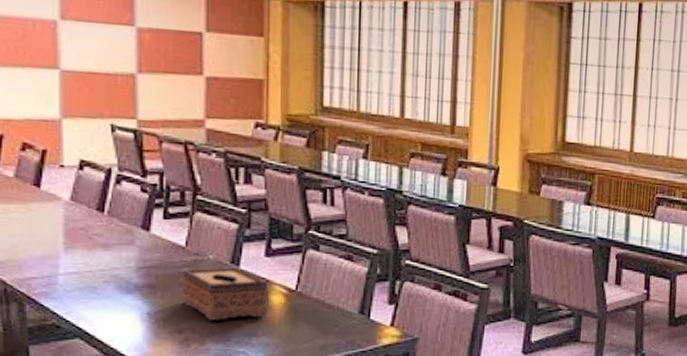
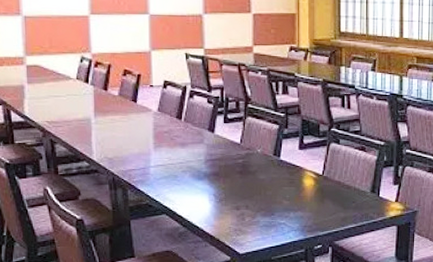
tissue box: present [182,267,269,320] -> none [238,159,302,199]

